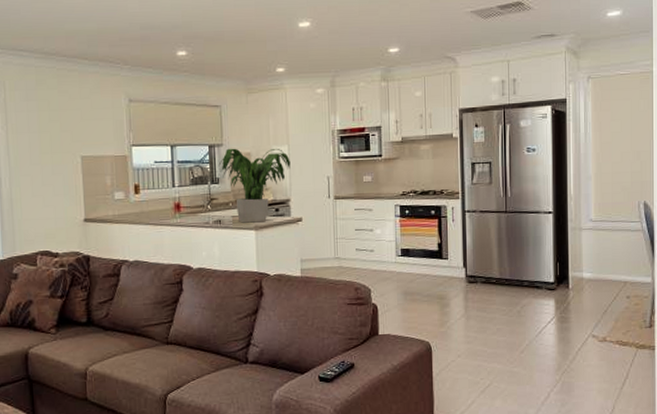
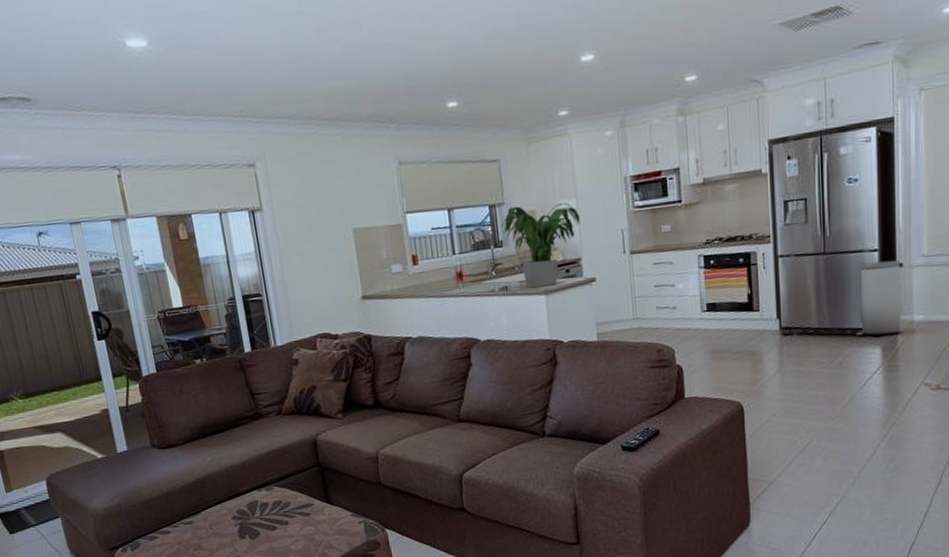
pedal bin: none [532,222,574,290] -> present [856,260,903,337]

